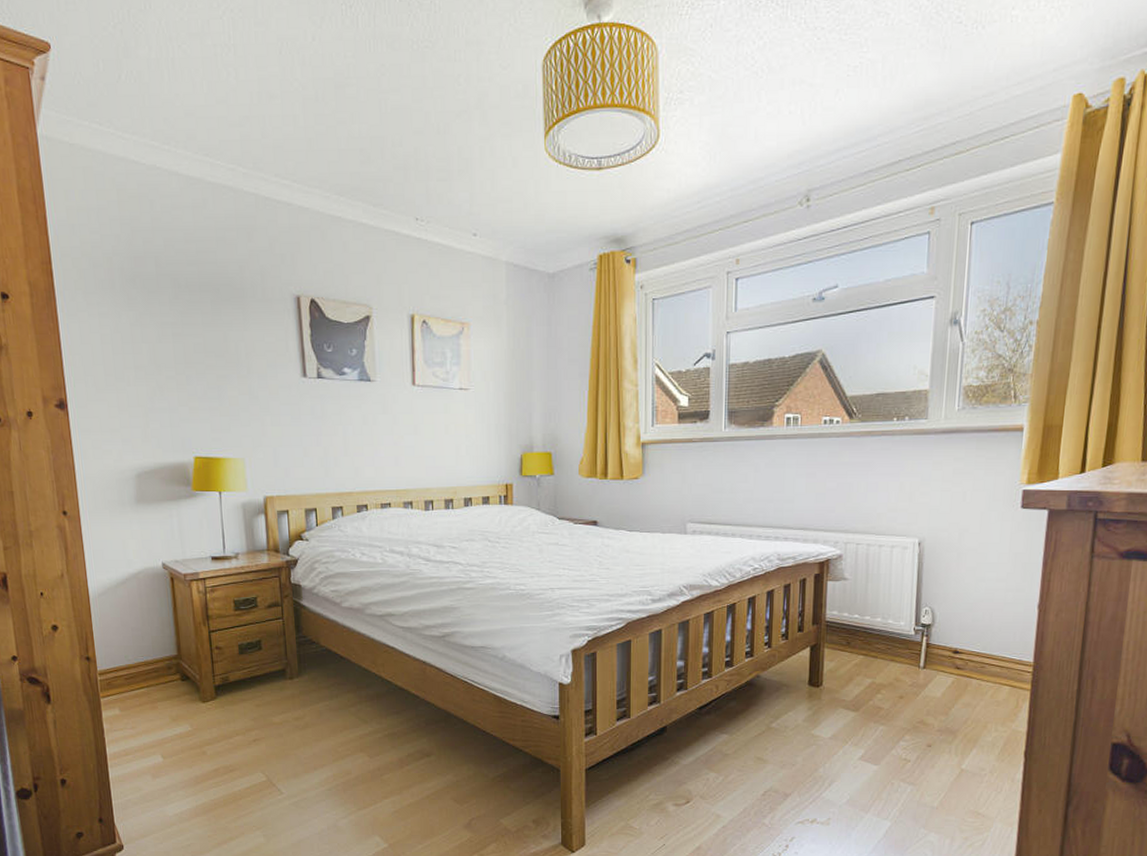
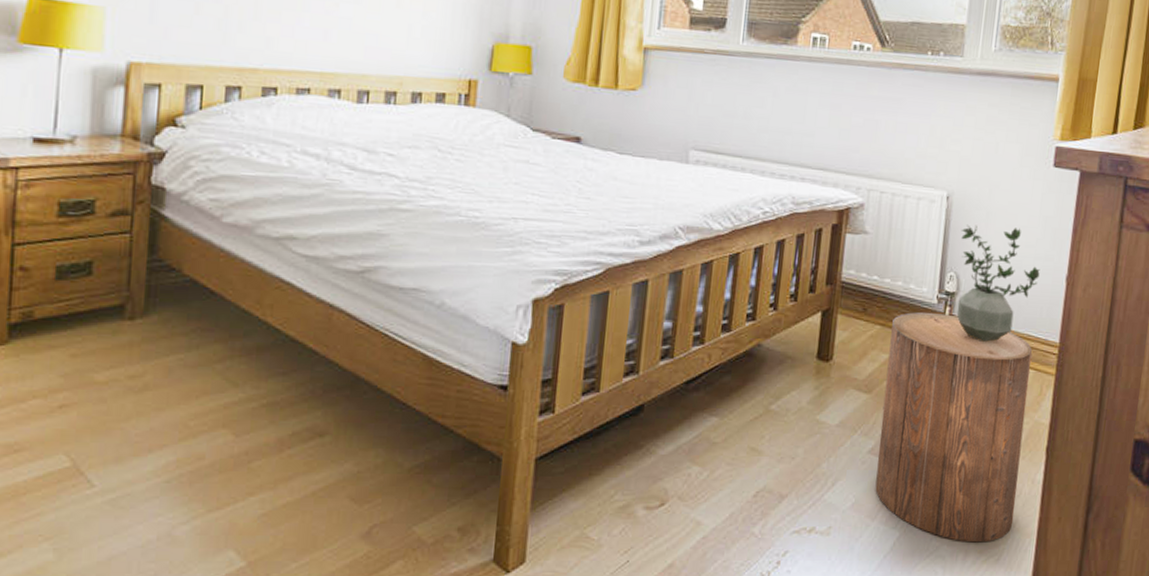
stool: none [867,642,1007,831] -> present [875,312,1032,543]
potted plant: none [933,565,1012,666] -> present [956,224,1040,343]

